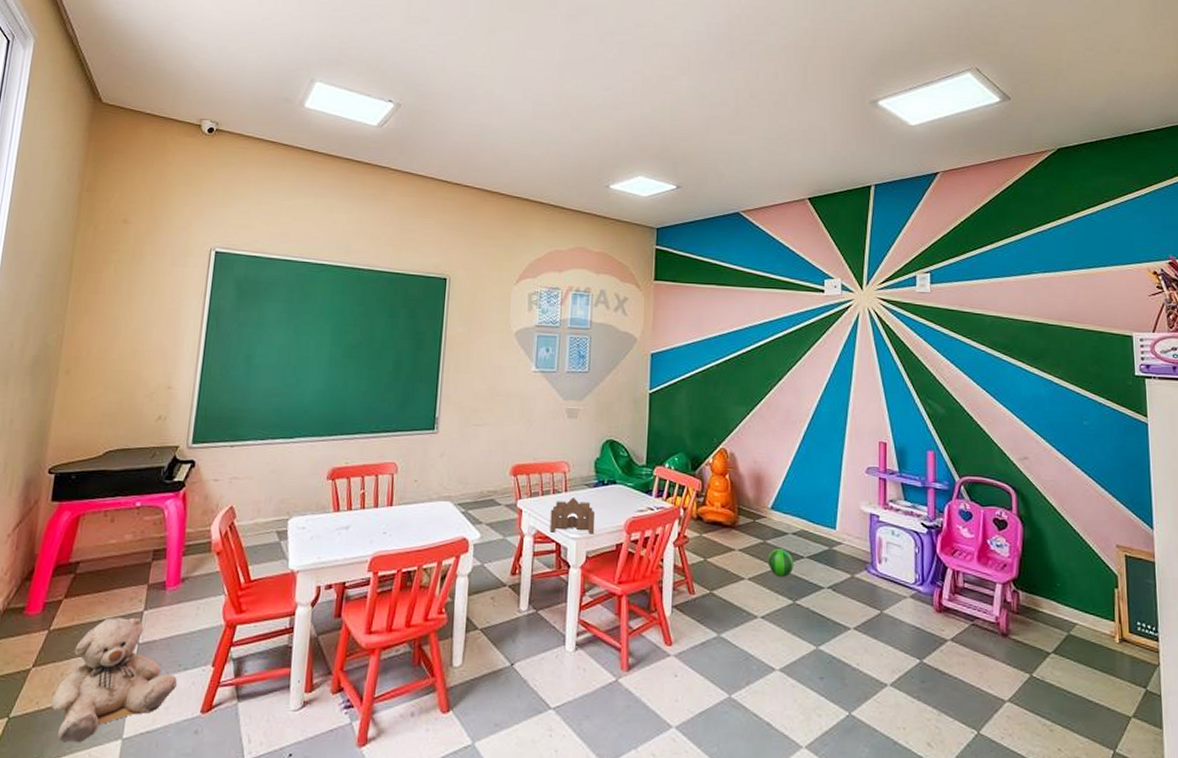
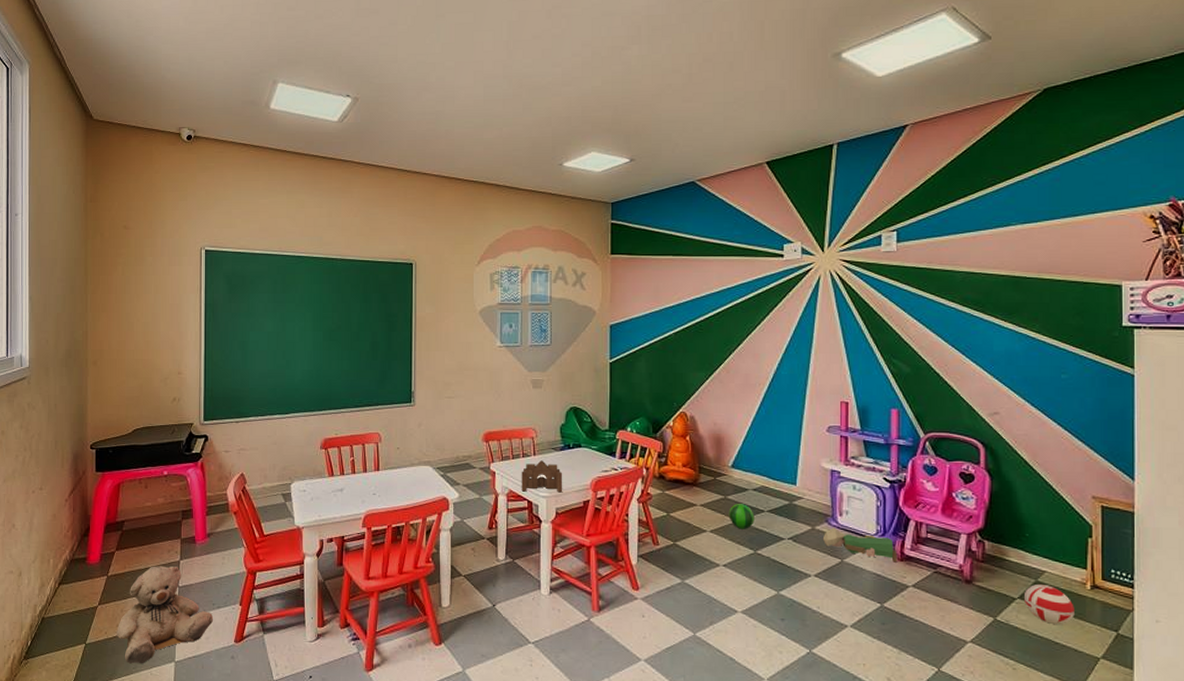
figurine: none [862,575,935,614] -> present [822,527,897,563]
ball: none [1058,637,1106,681] -> present [1024,583,1075,624]

